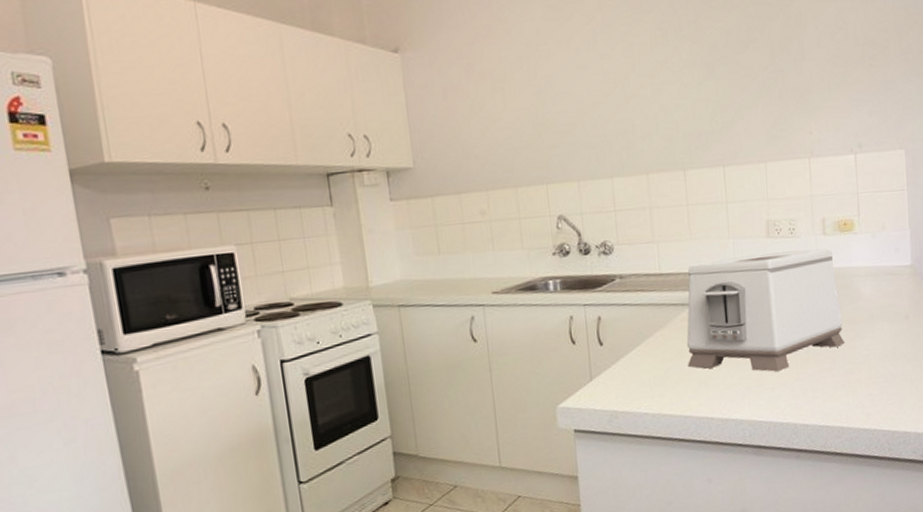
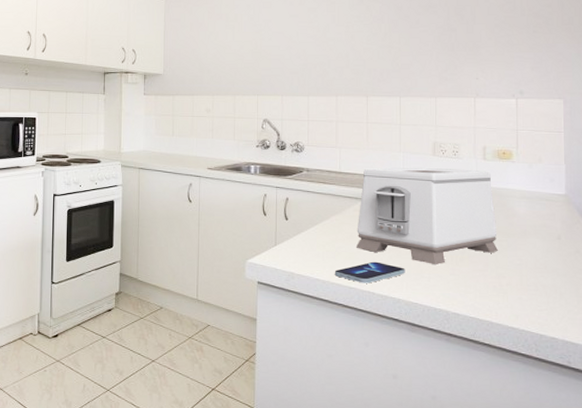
smartphone: none [665,379,746,409] -> present [334,261,405,283]

